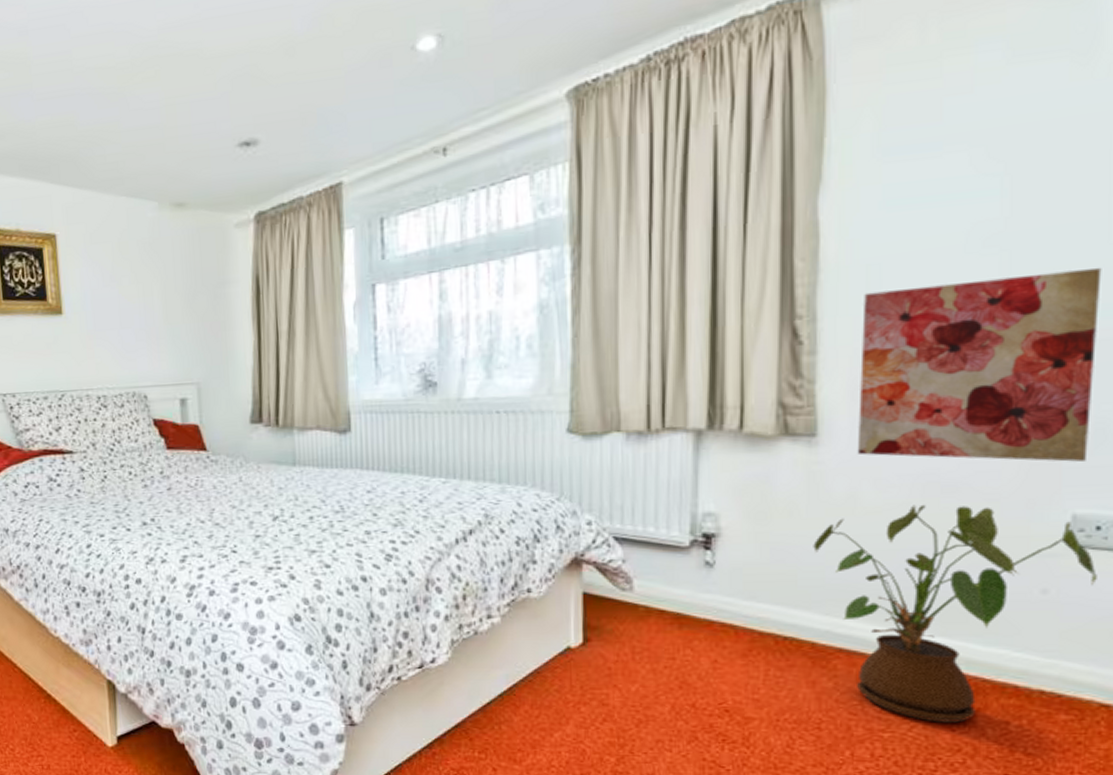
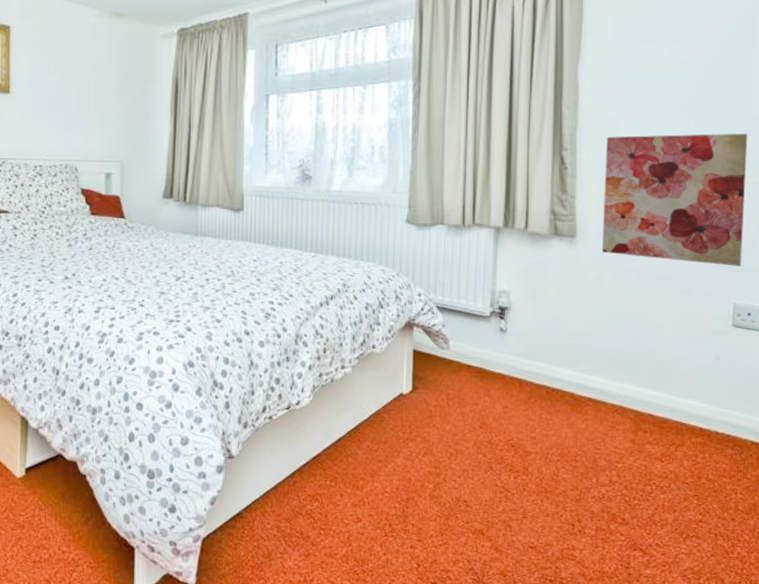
house plant: present [813,504,1097,723] -> none [573,292,749,456]

